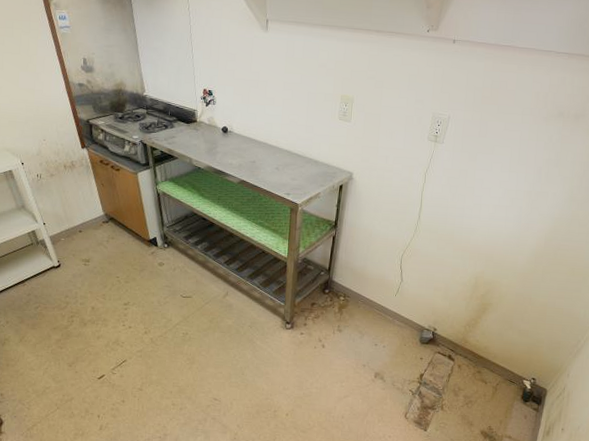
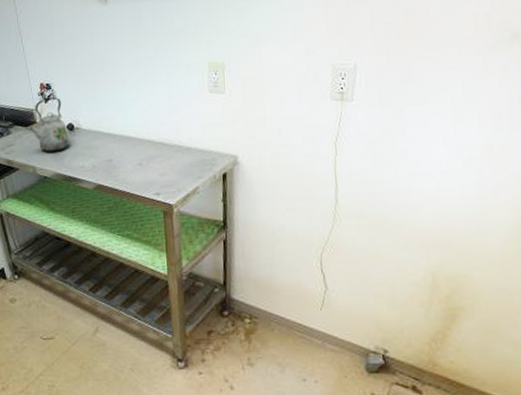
kettle: none [190,102,223,148] -> present [29,96,70,152]

